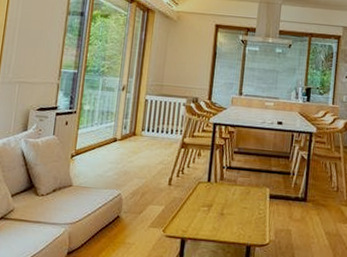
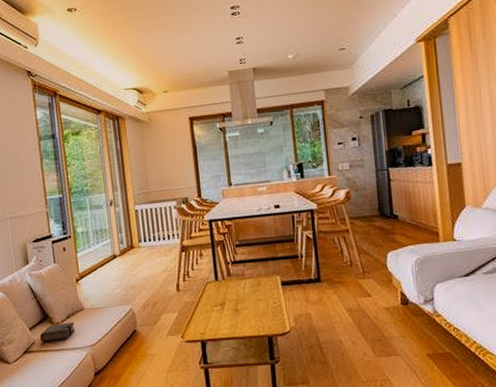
book: none [19,195,60,214] -> present [39,321,76,345]

